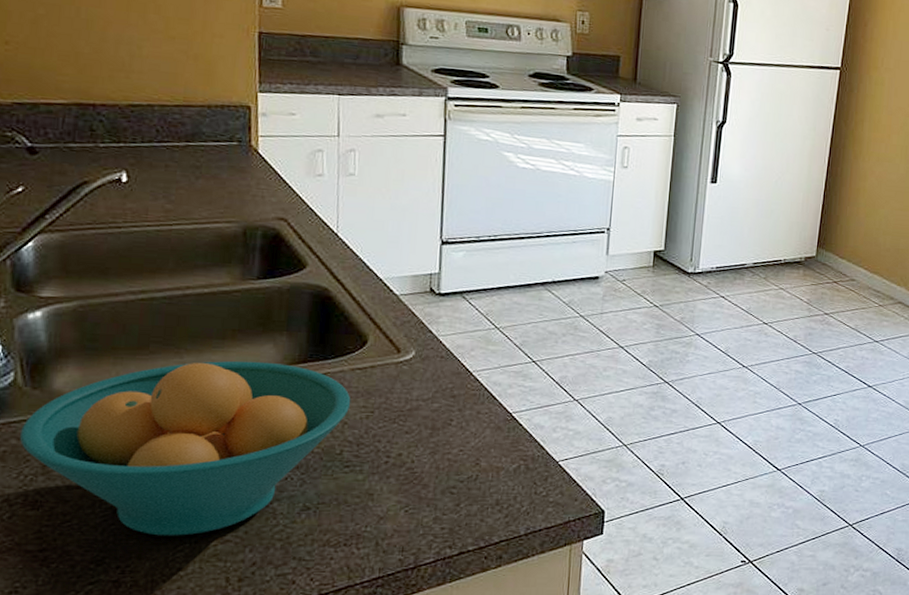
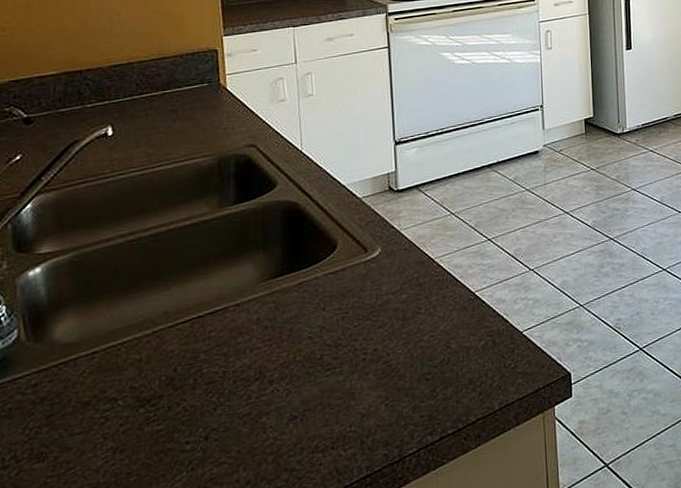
fruit bowl: present [19,360,351,536] -> none [23,280,327,470]

